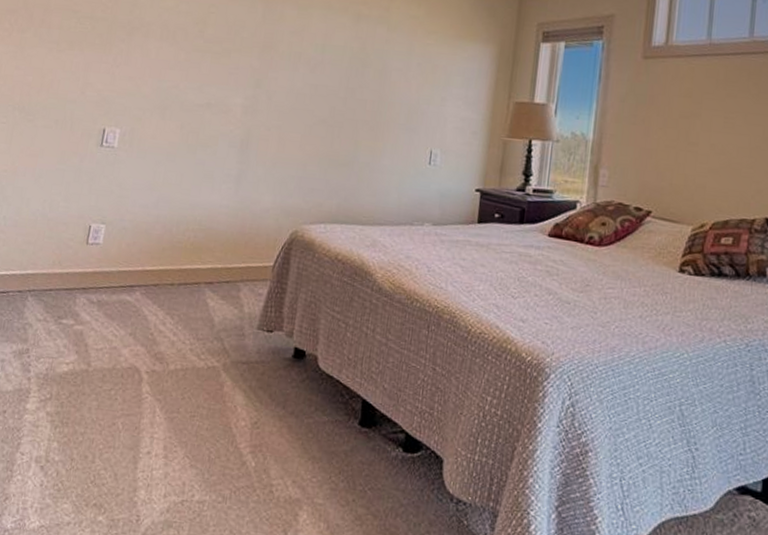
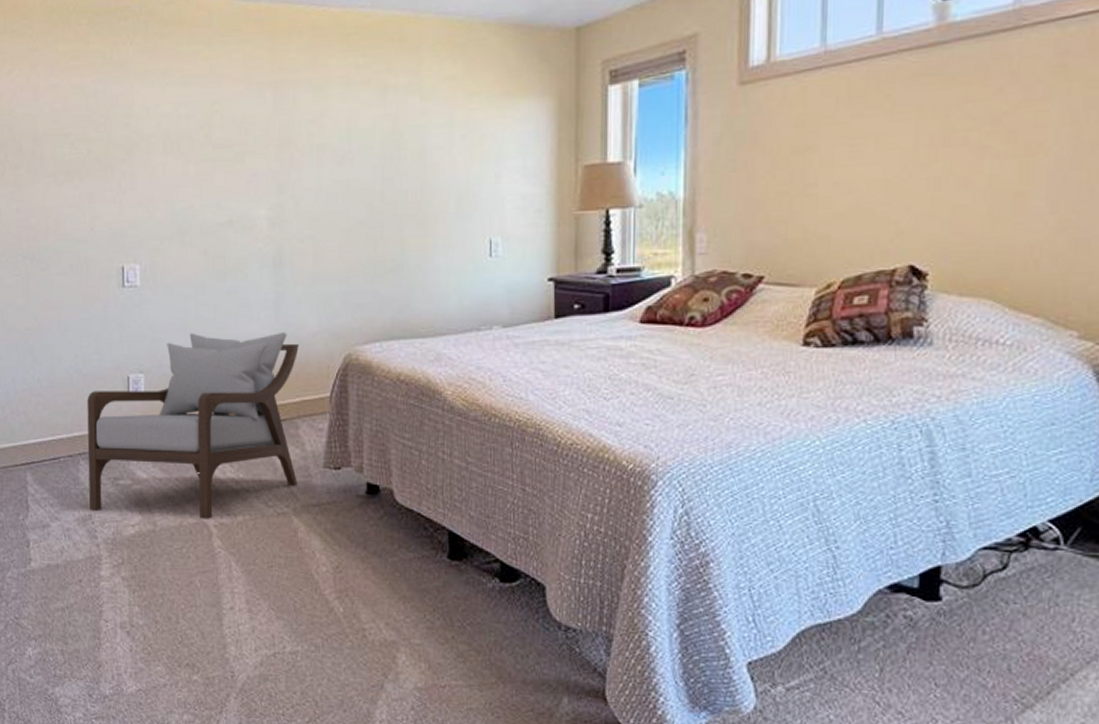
armchair: none [27,194,252,365] -> present [87,331,299,519]

